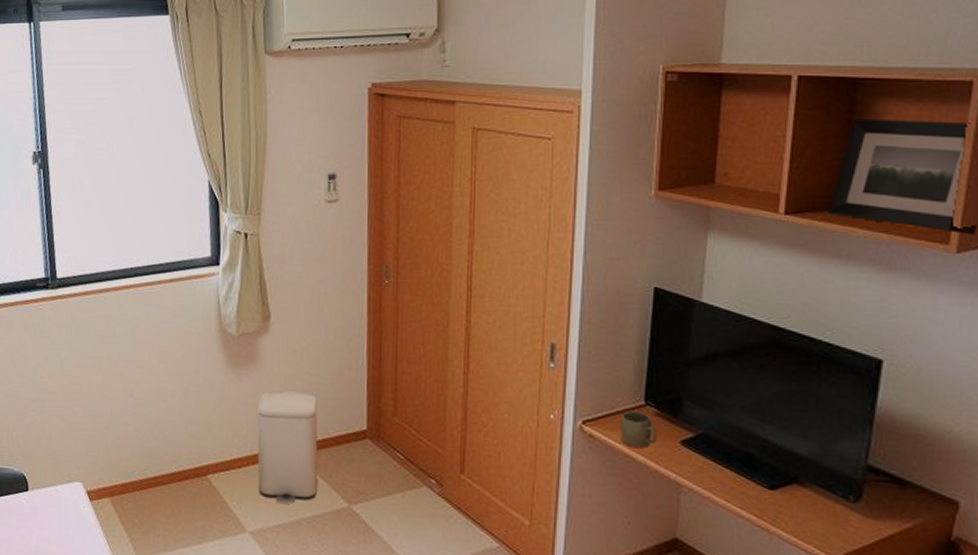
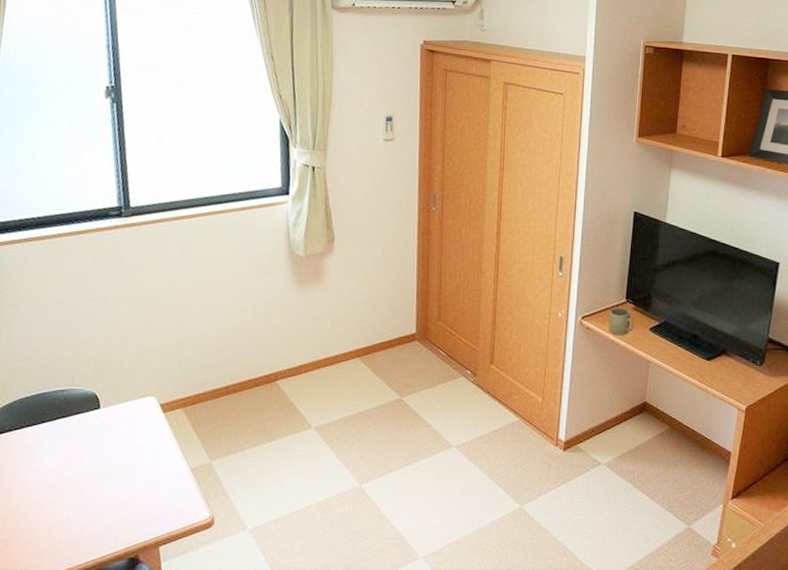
pedal bin: present [256,391,319,504] -> none [321,304,375,400]

